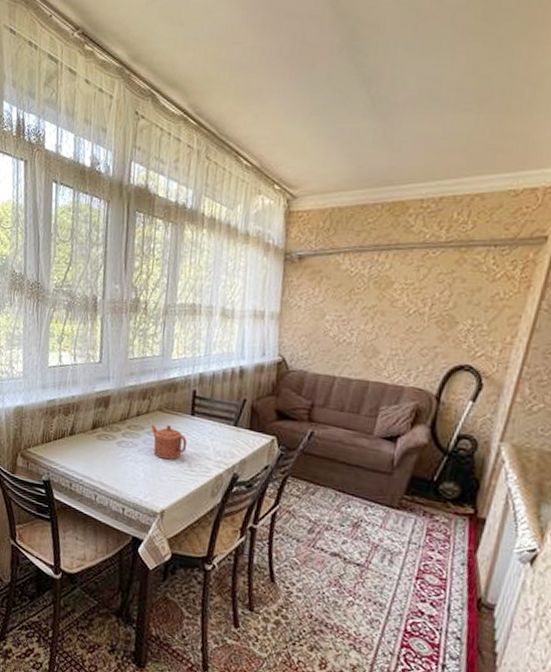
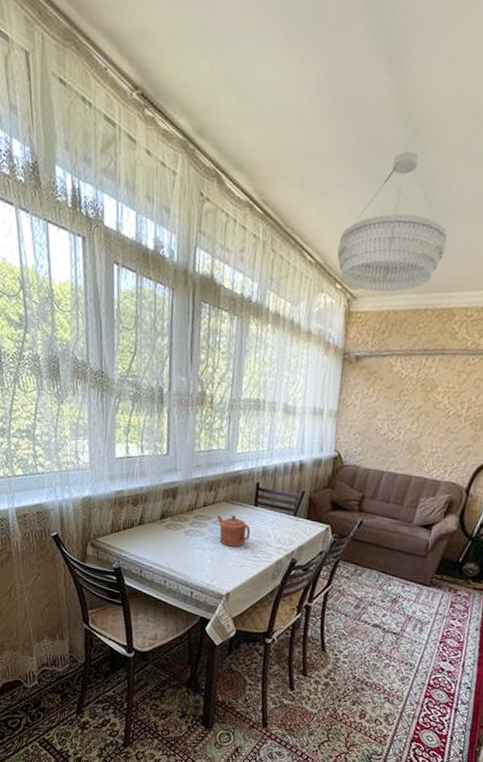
chandelier: none [274,53,395,190] -> present [337,150,448,293]

